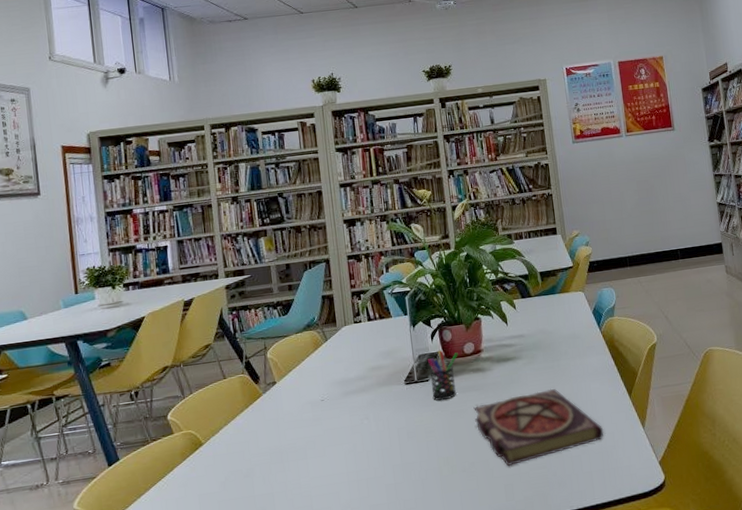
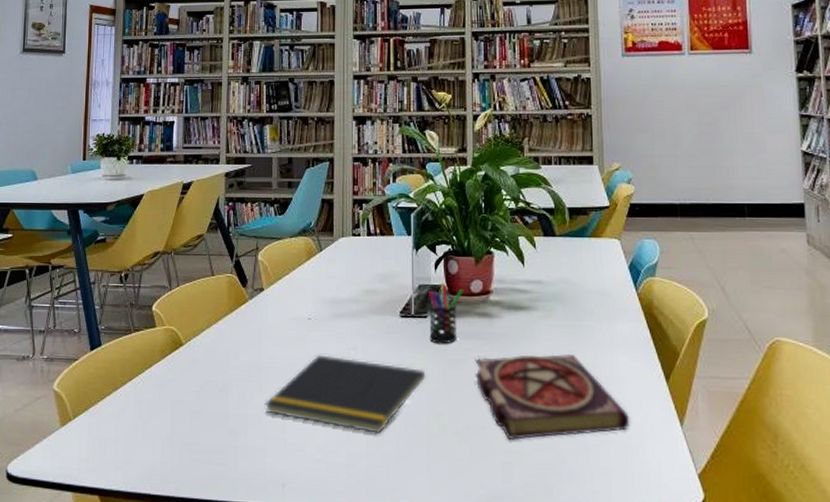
notepad: none [289,423,433,488] -> present [264,354,426,434]

